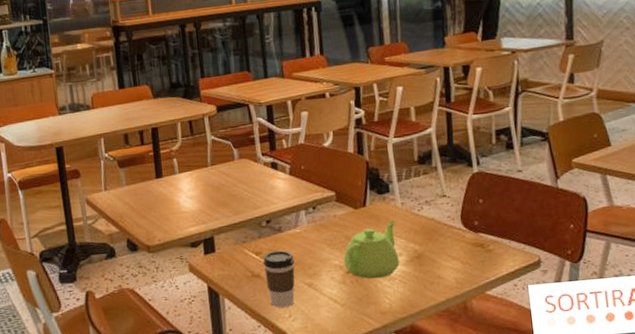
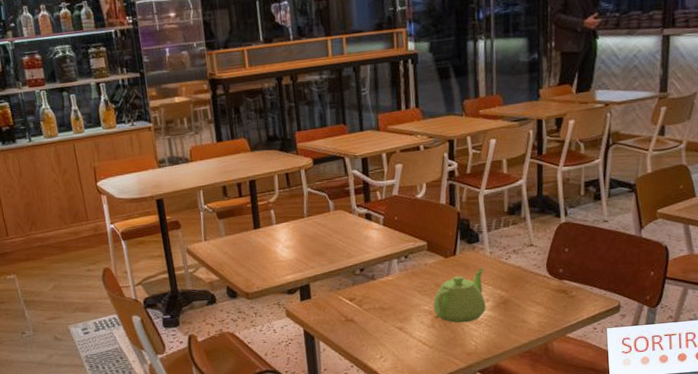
coffee cup: present [262,250,295,308] -> none [356,296,387,349]

